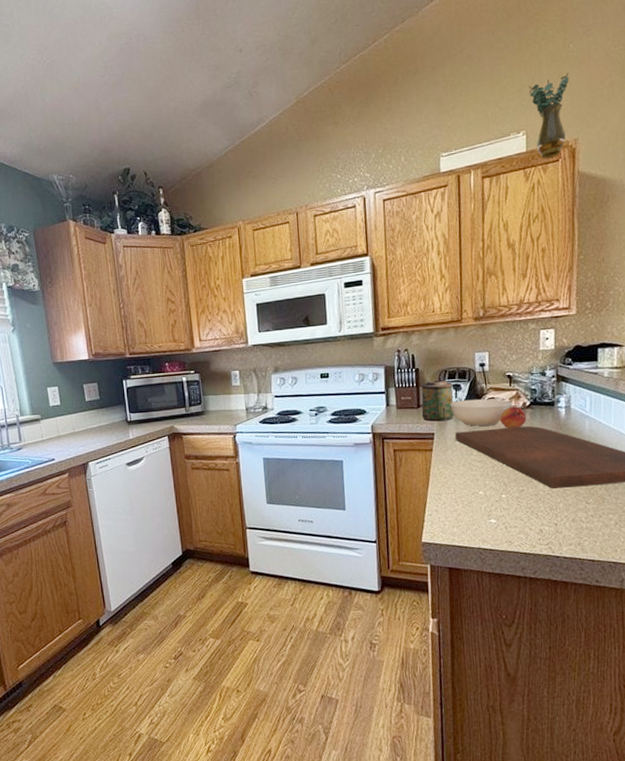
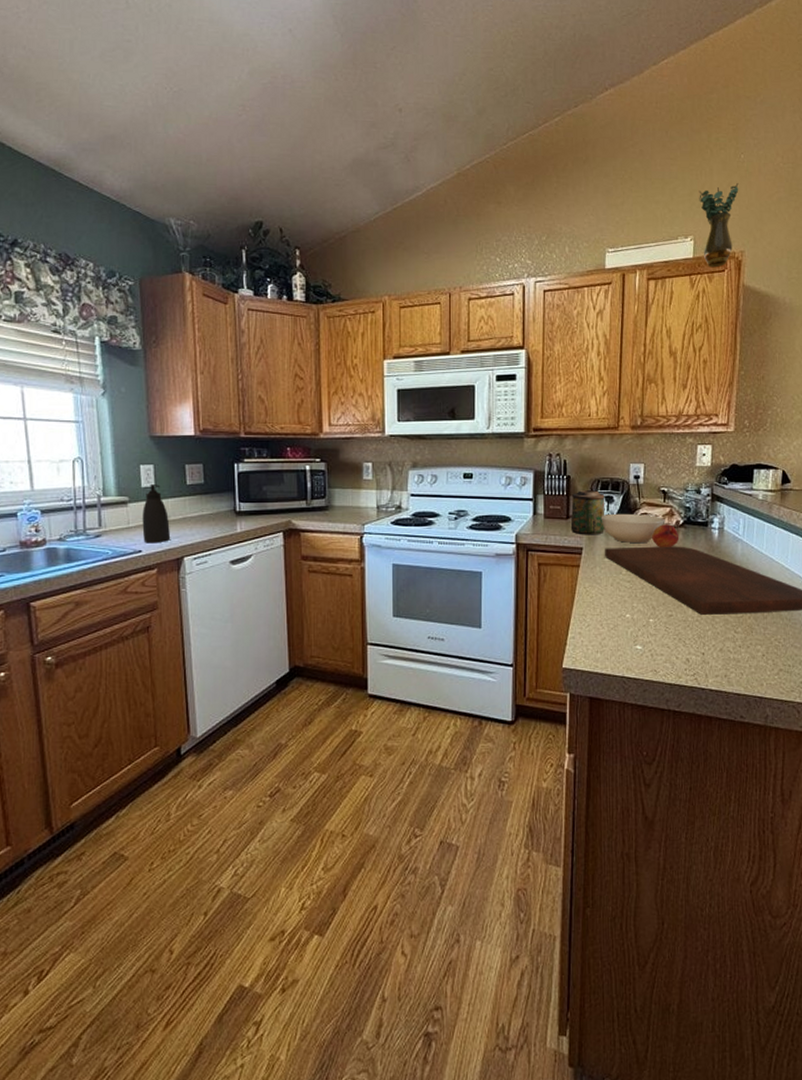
soap dispenser: none [52,403,77,453] -> present [142,484,171,544]

